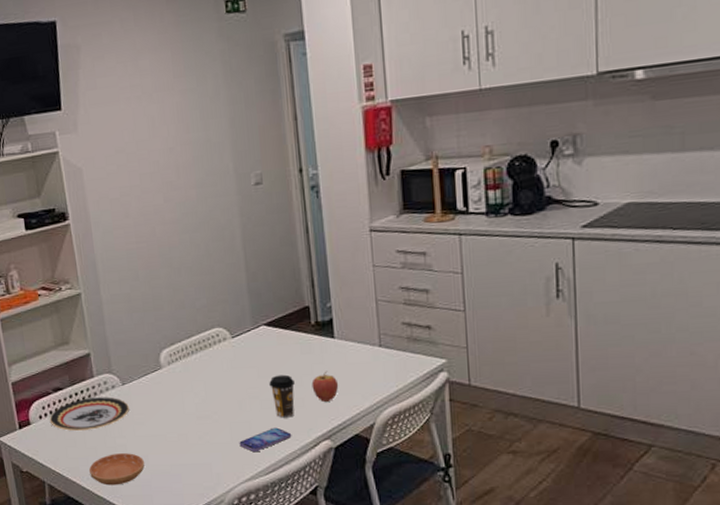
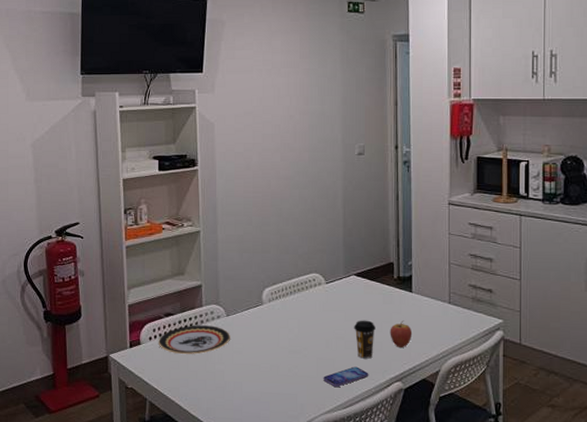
saucer: present [89,453,145,486] -> none [188,378,238,408]

